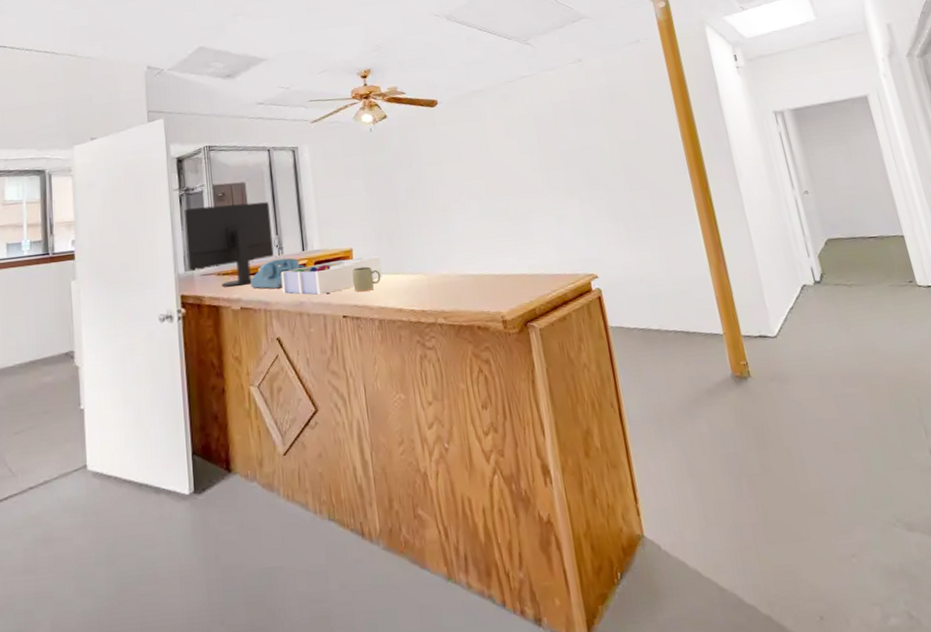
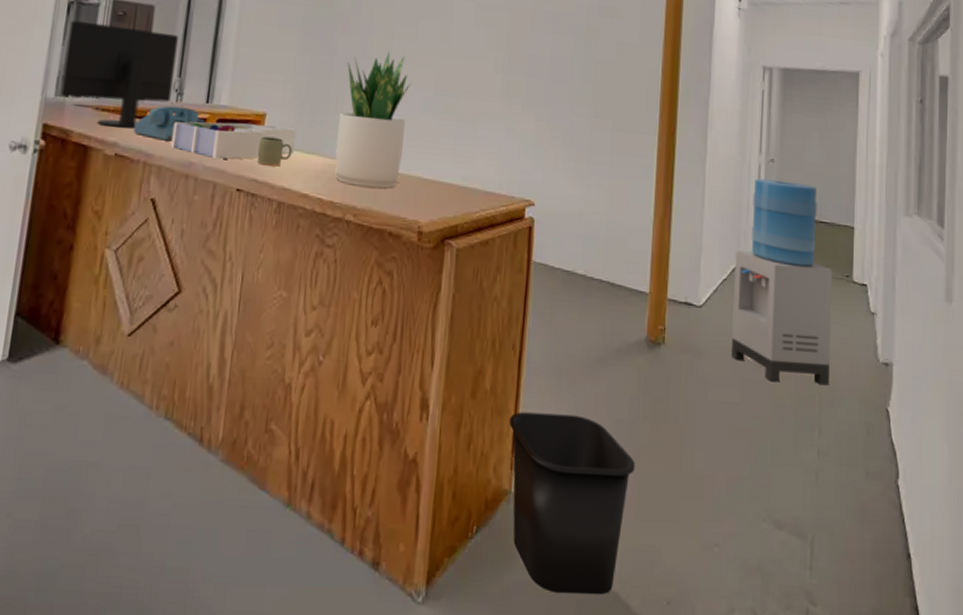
planter: none [409,175,475,294] -> present [335,52,411,189]
waste bin: none [625,456,763,624] -> present [509,412,636,594]
water cooler: none [794,206,922,393] -> present [731,178,832,386]

